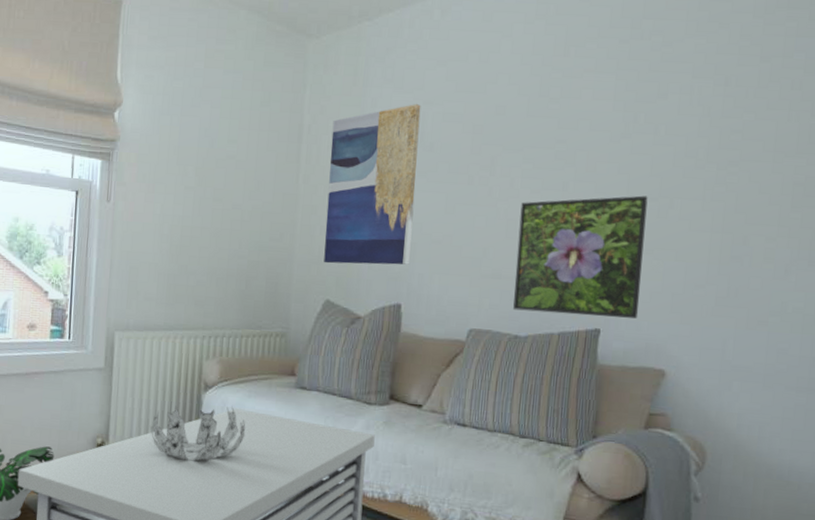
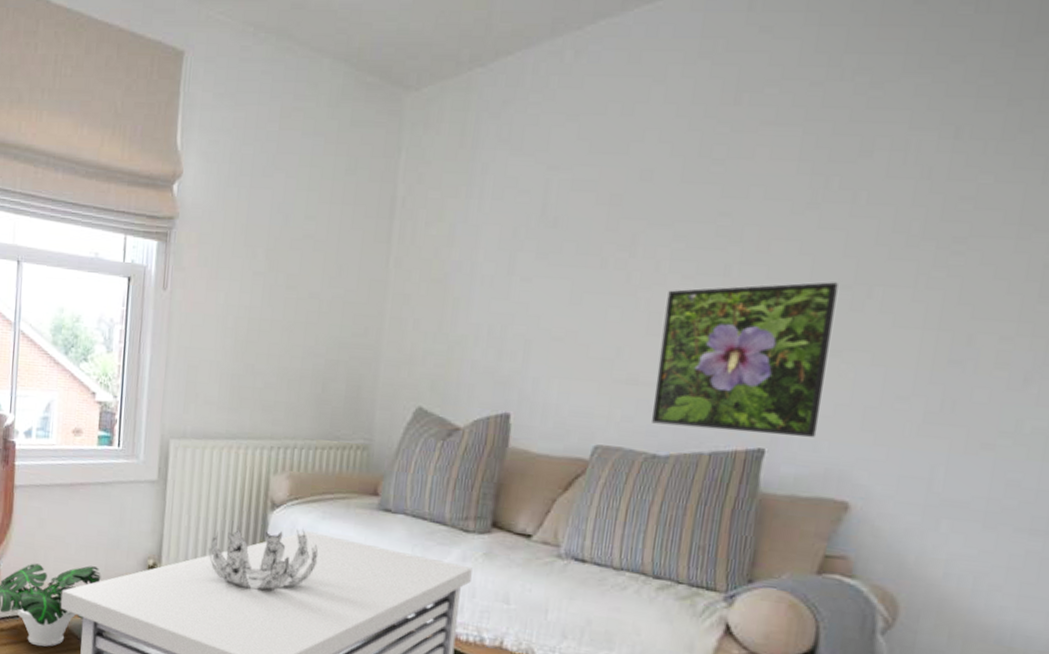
wall art: present [324,104,421,265] -> none [416,169,544,367]

